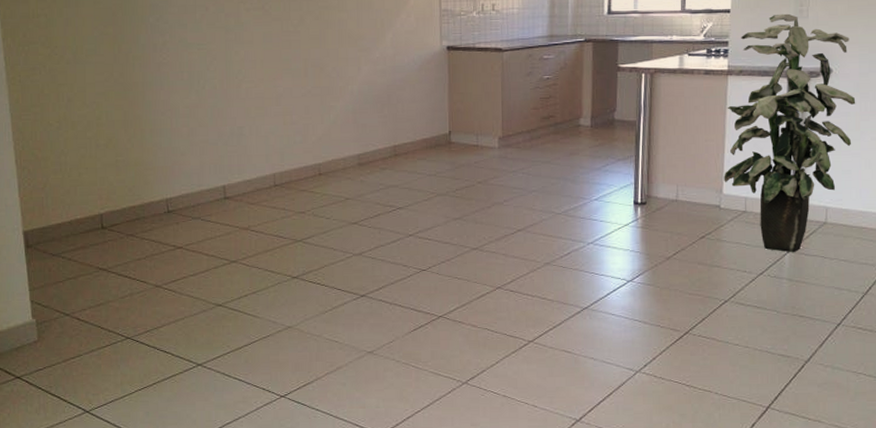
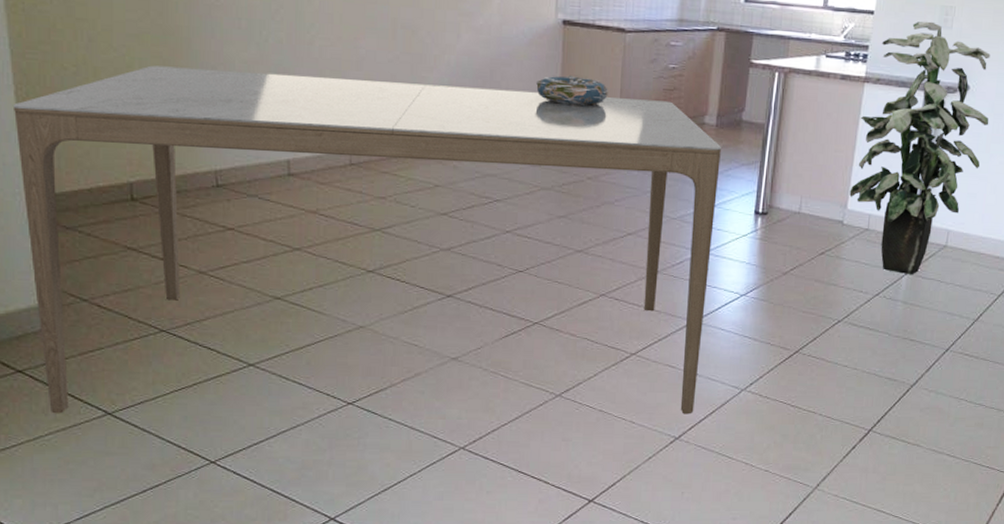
dining table: none [12,108,598,413] -> present [12,65,721,414]
decorative bowl: none [427,93,491,119] -> present [536,74,608,106]

